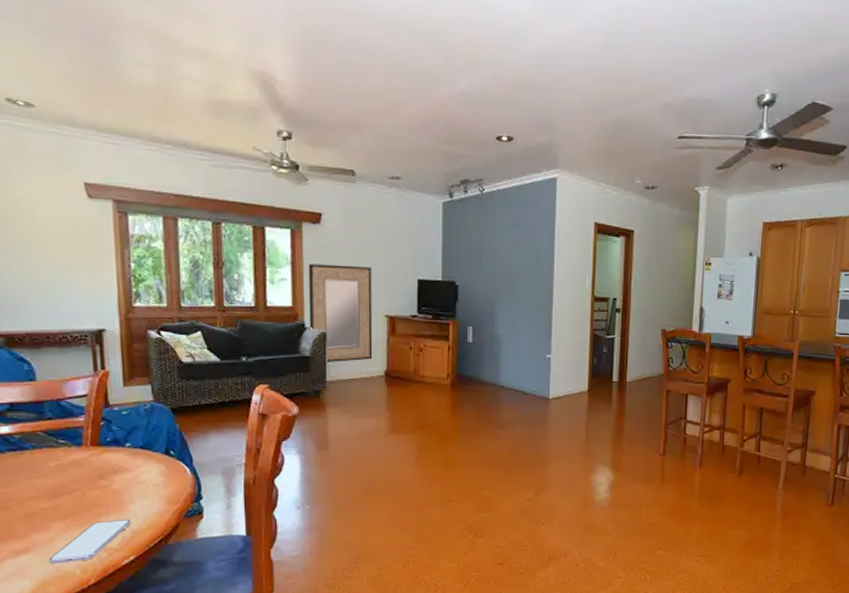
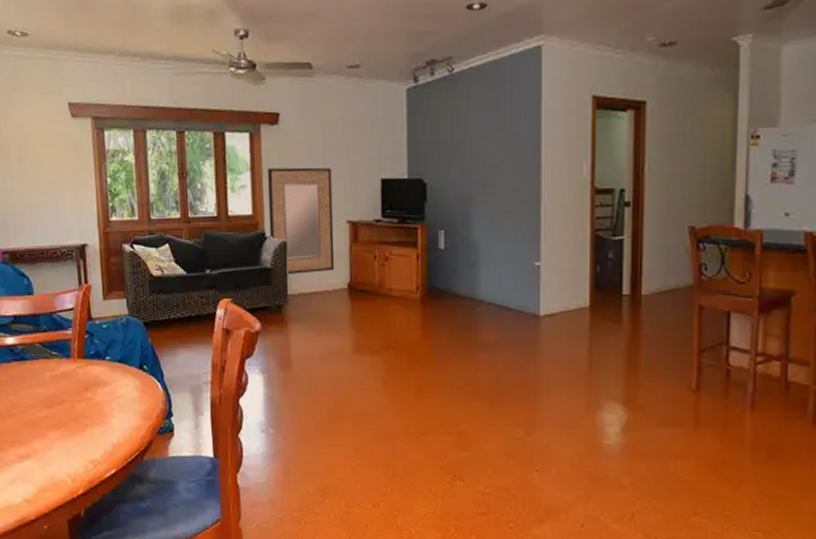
smartphone: present [48,520,132,563] -> none [46,432,112,471]

